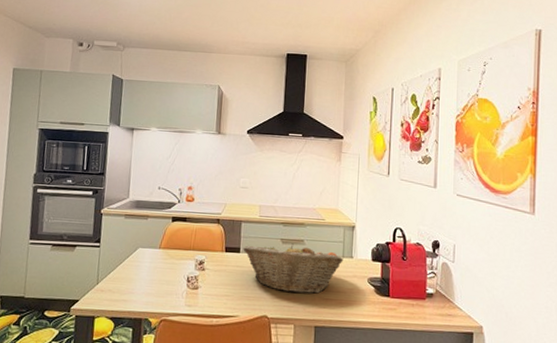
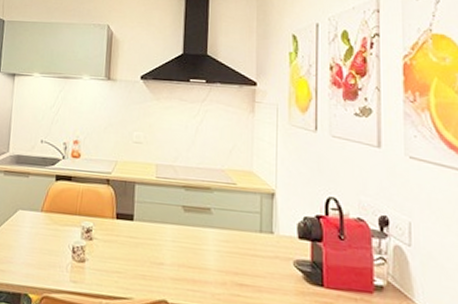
fruit basket: present [243,243,344,294] -> none [137,212,261,277]

